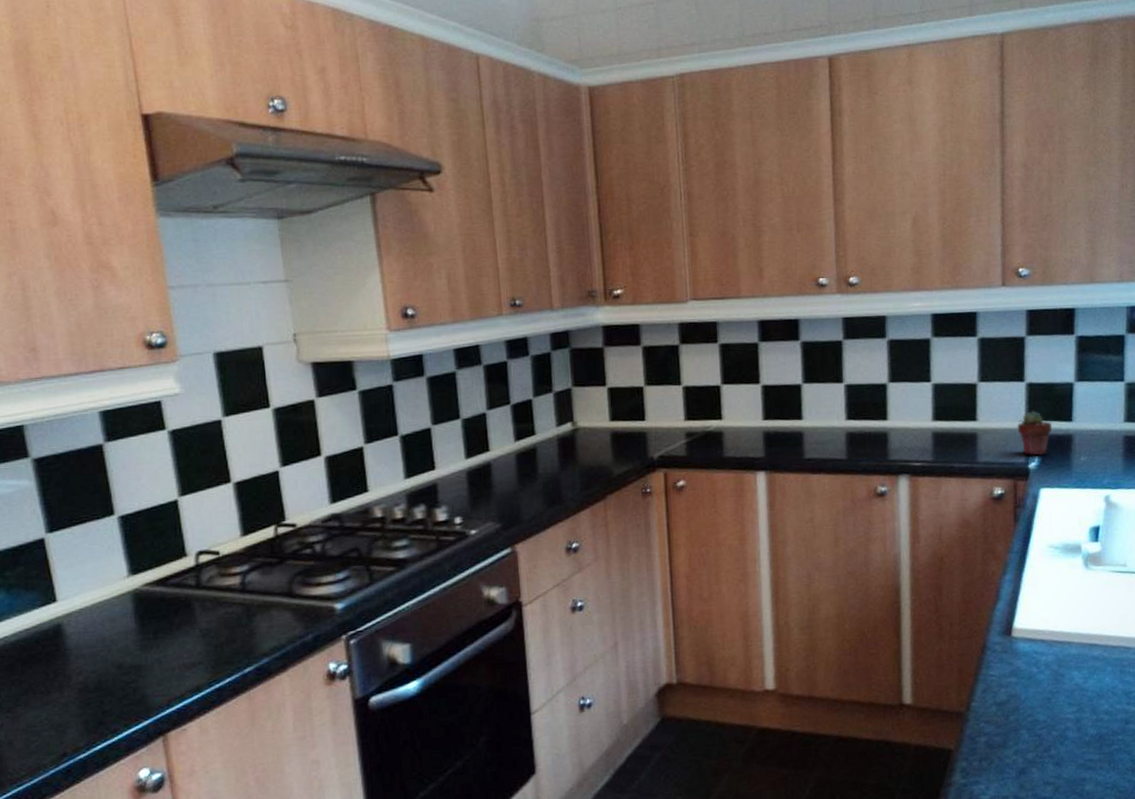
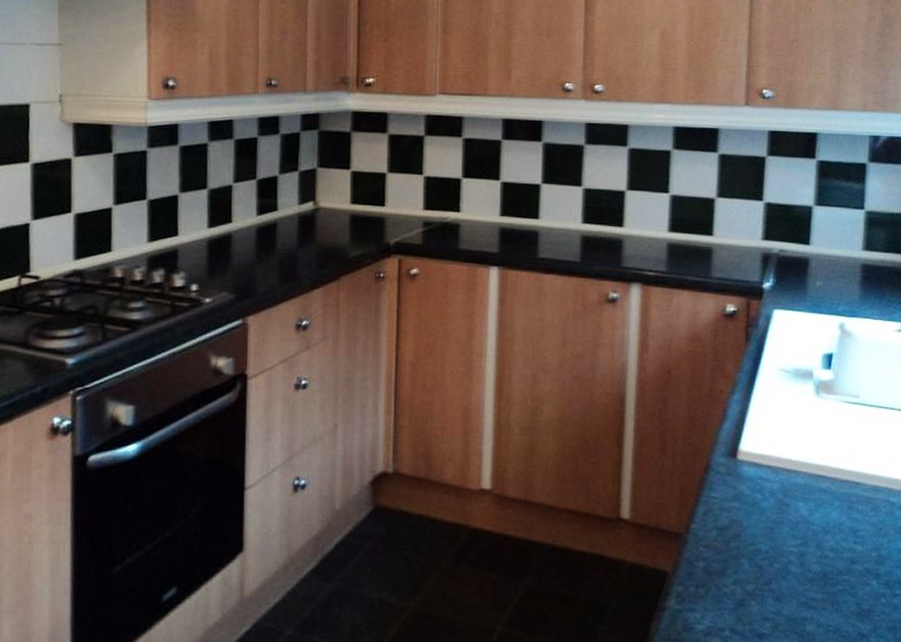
potted succulent: present [1017,411,1052,456] -> none [753,231,788,276]

